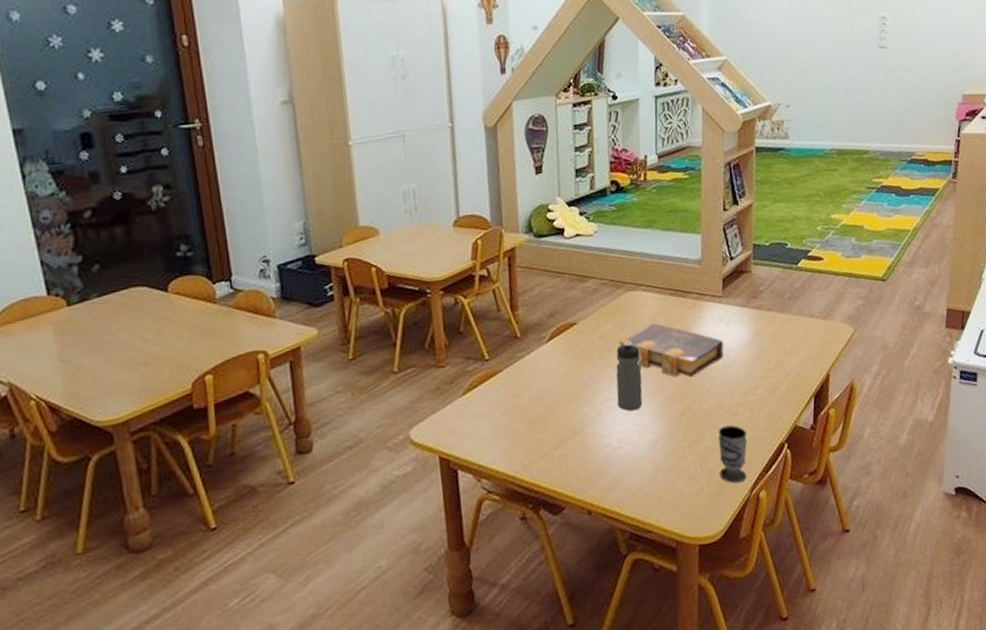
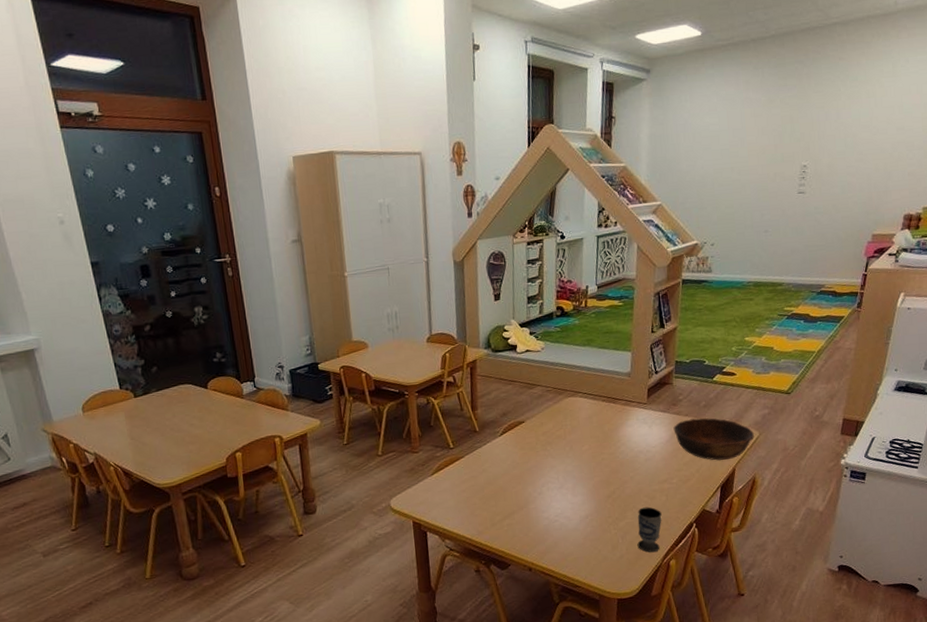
water bottle: present [616,341,643,412] -> none [555,437,577,493]
book: present [618,322,724,378] -> none [558,423,647,468]
bowl: none [755,312,849,364] -> present [673,418,754,461]

